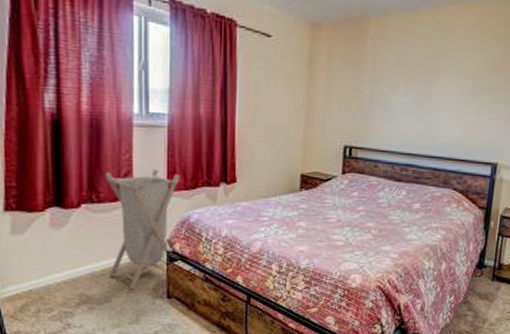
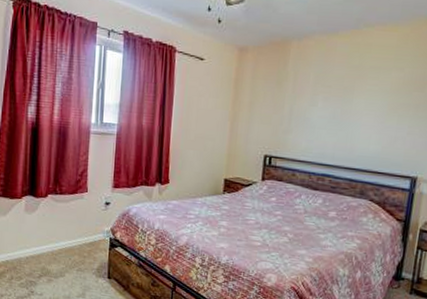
laundry hamper: present [104,169,180,290] -> none [65,169,124,268]

